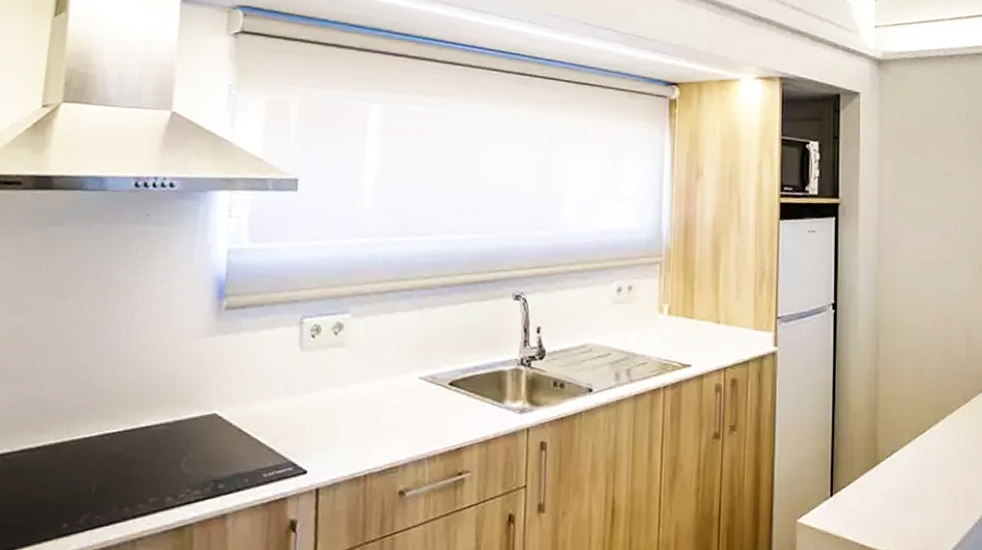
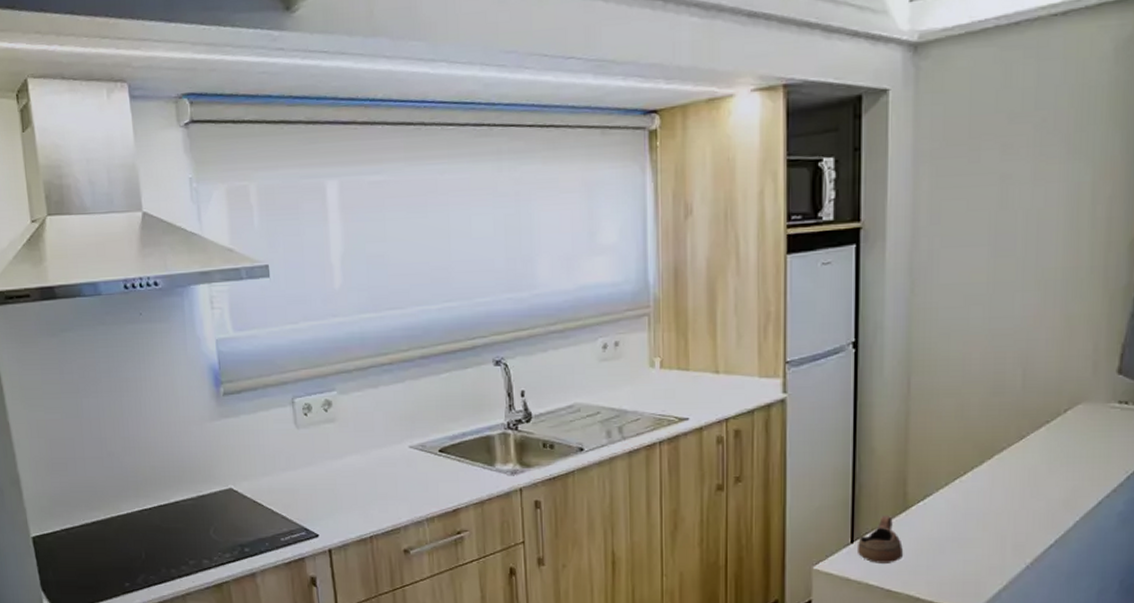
cup: none [836,470,875,518] -> present [858,516,904,563]

